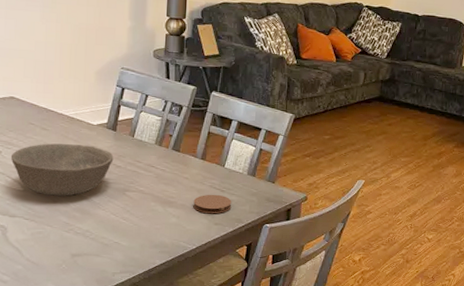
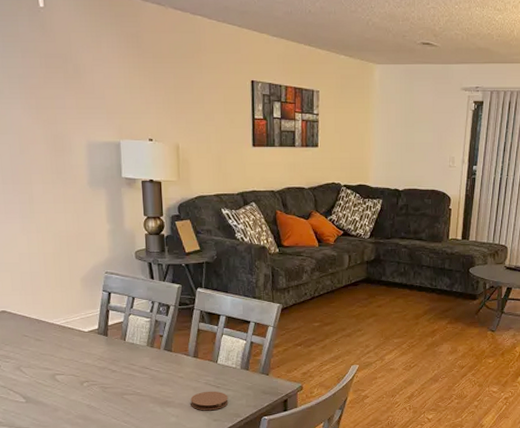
bowl: present [10,143,114,196] -> none [9,352,108,405]

